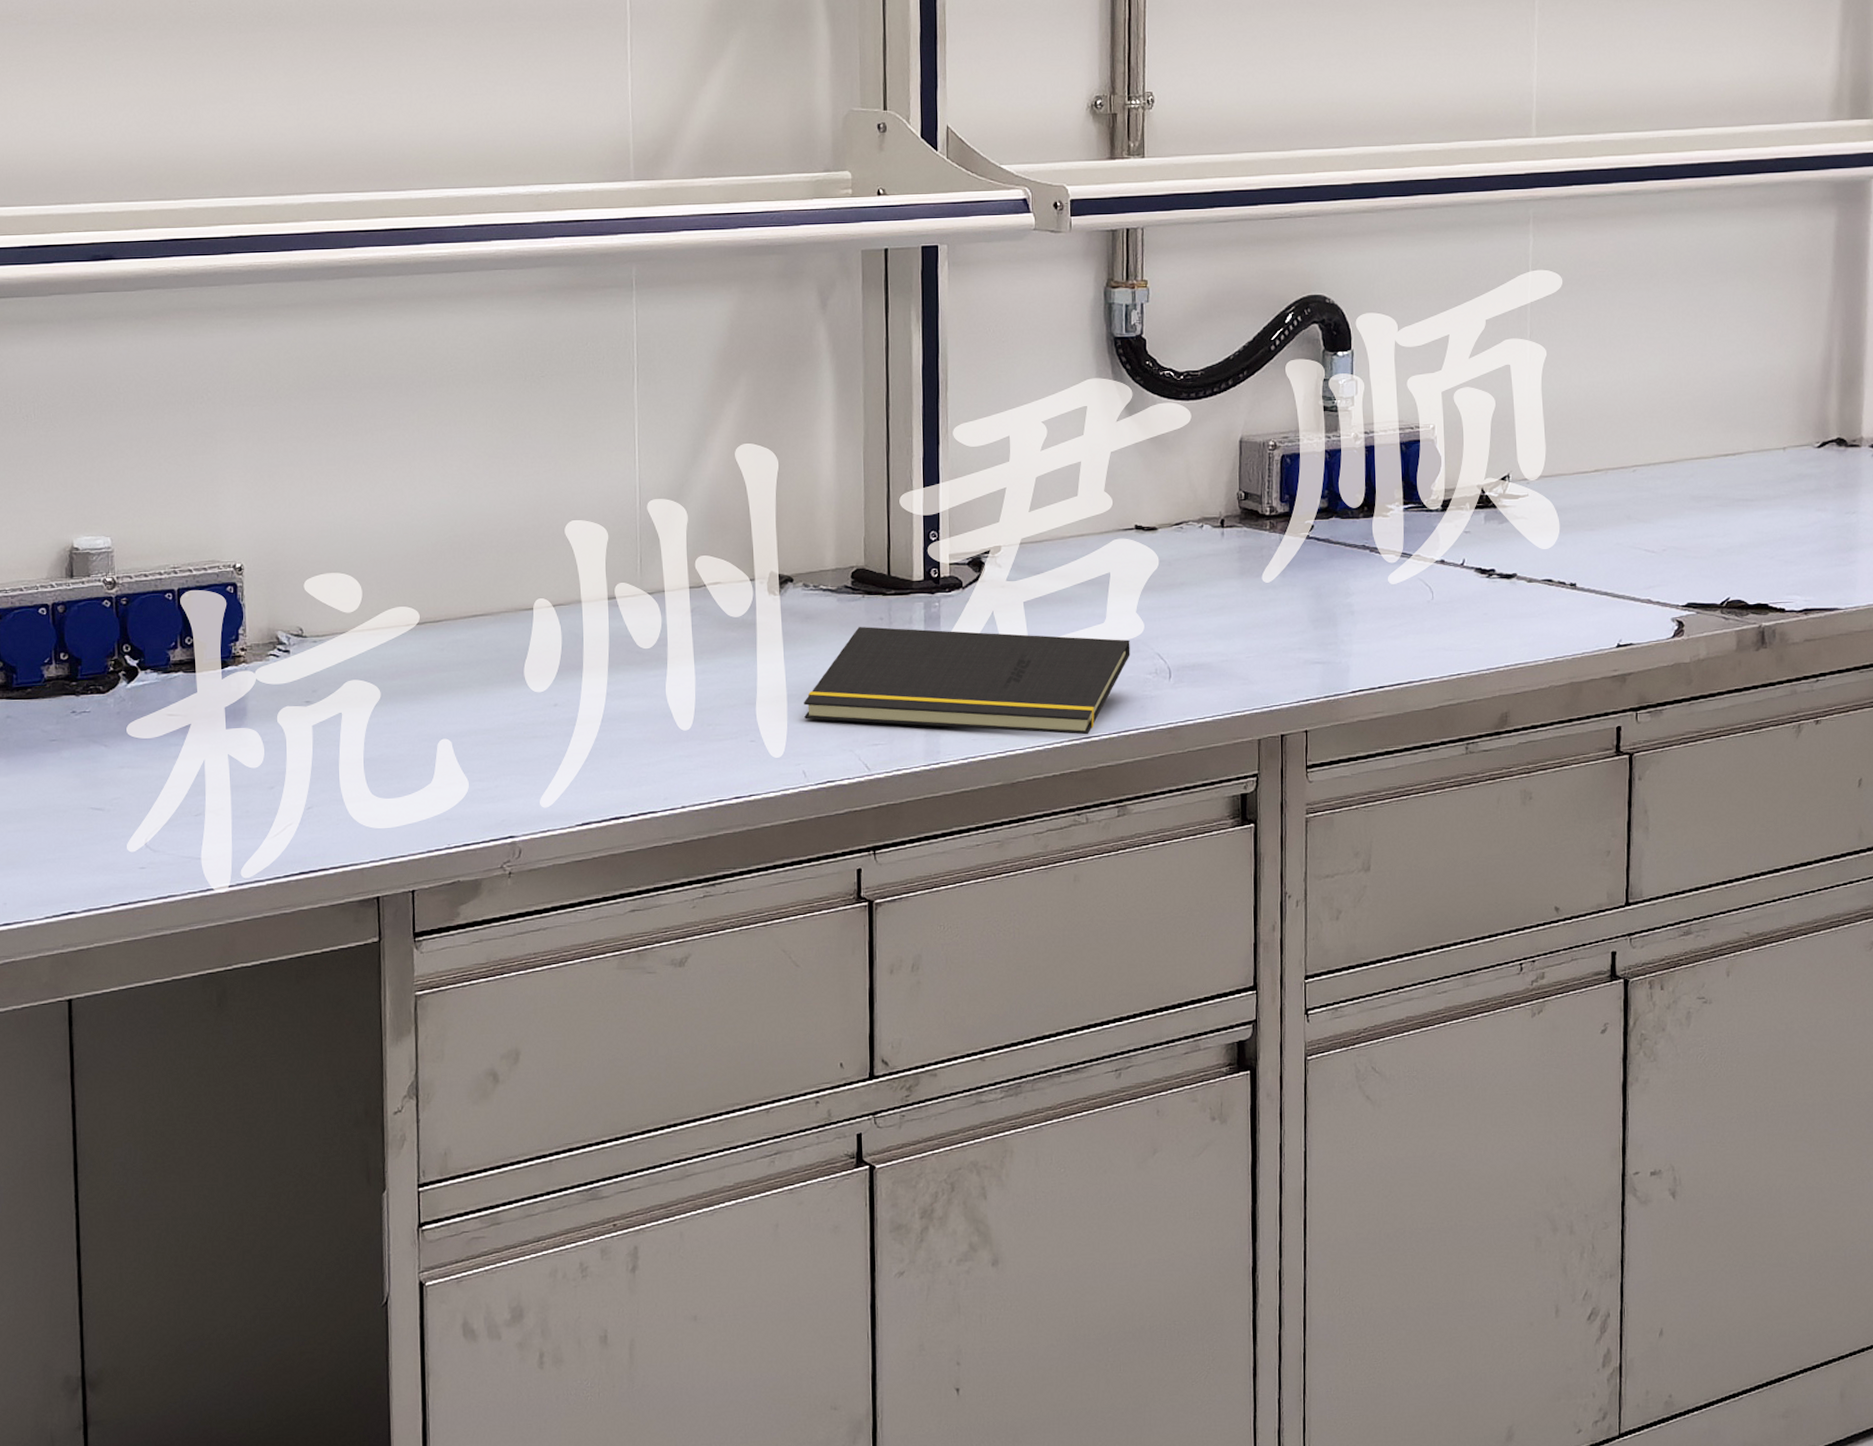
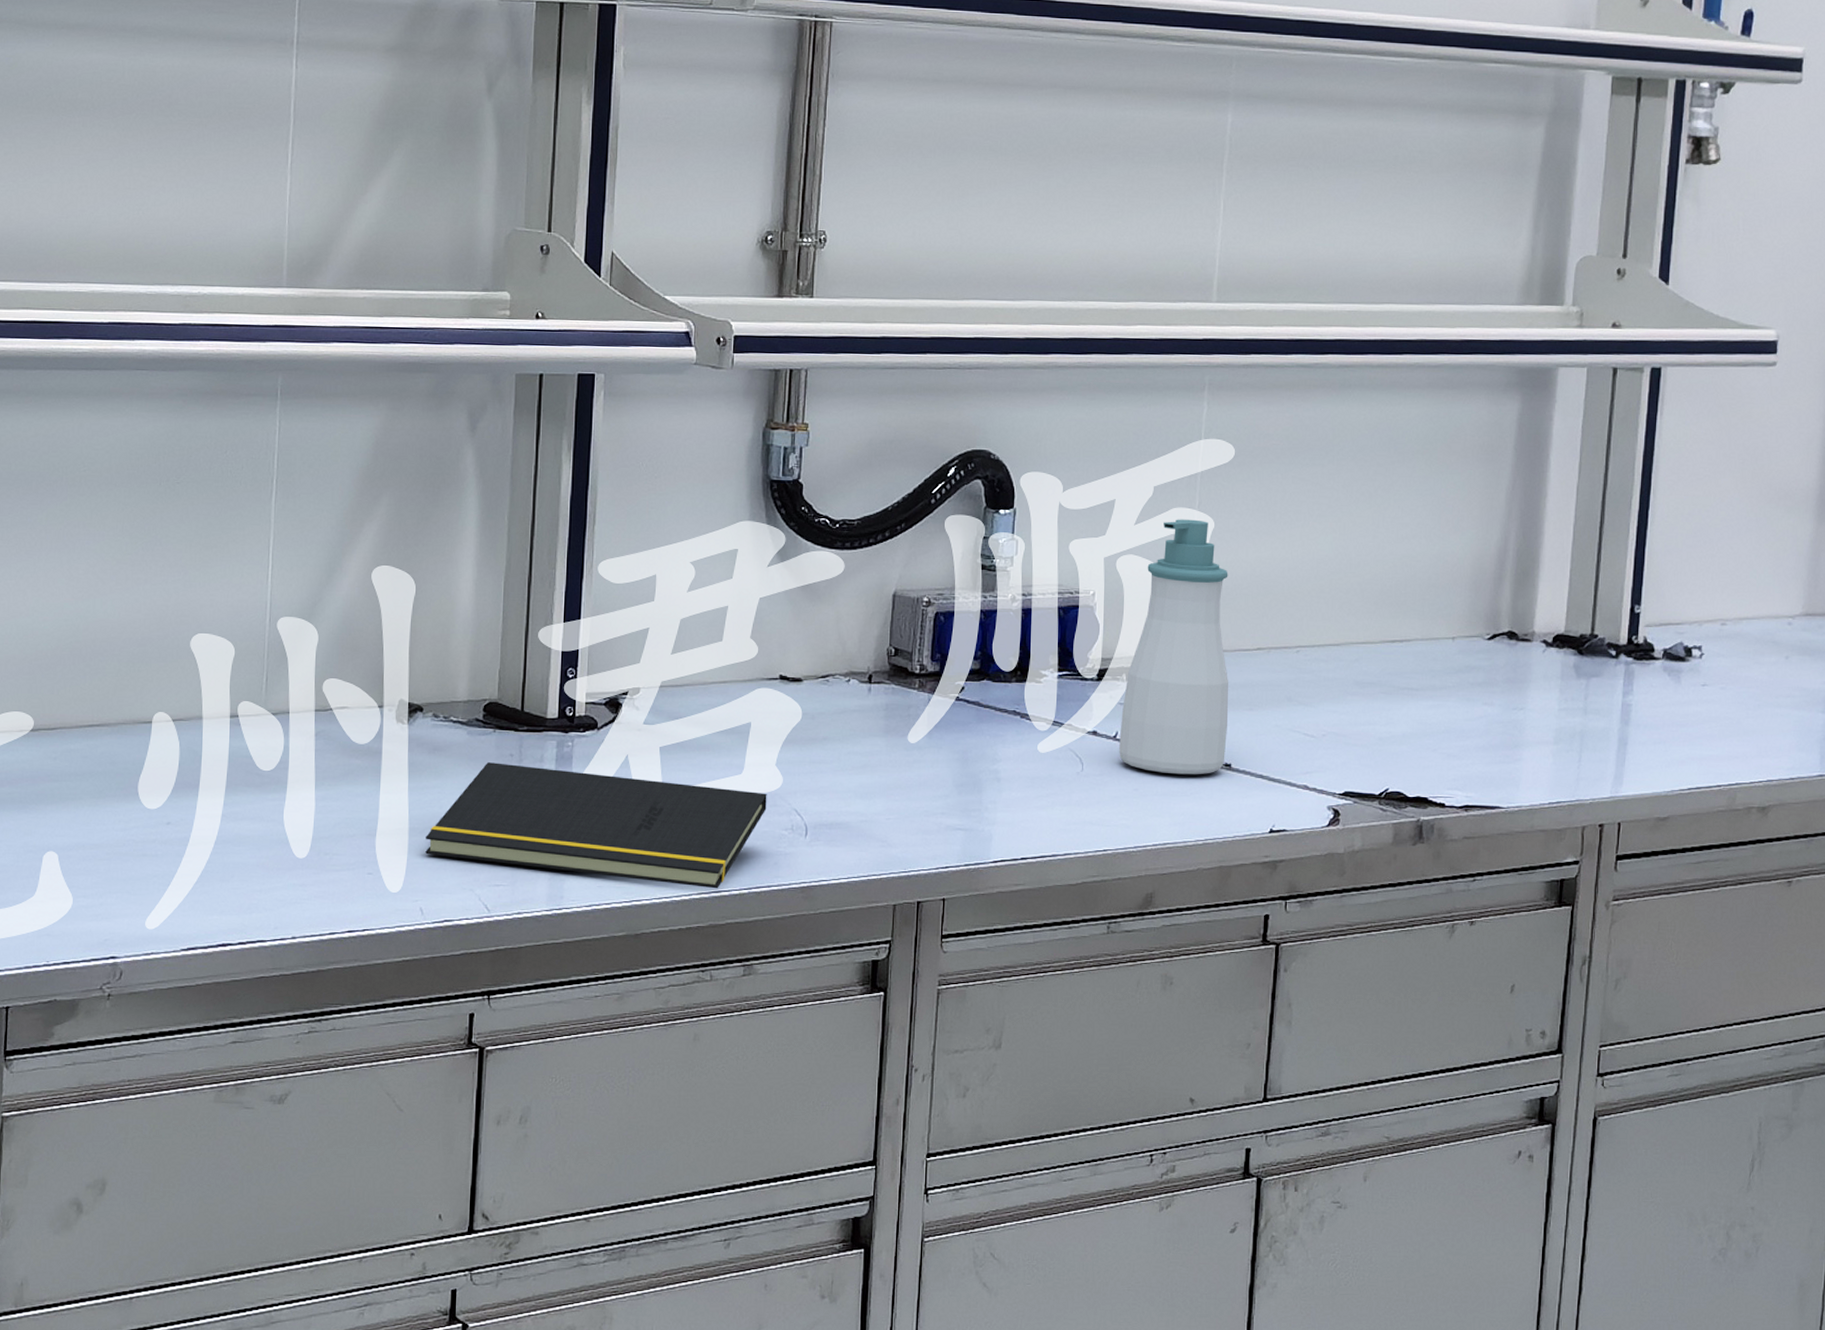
soap bottle: none [1466,349,1571,597] -> present [1119,519,1228,775]

